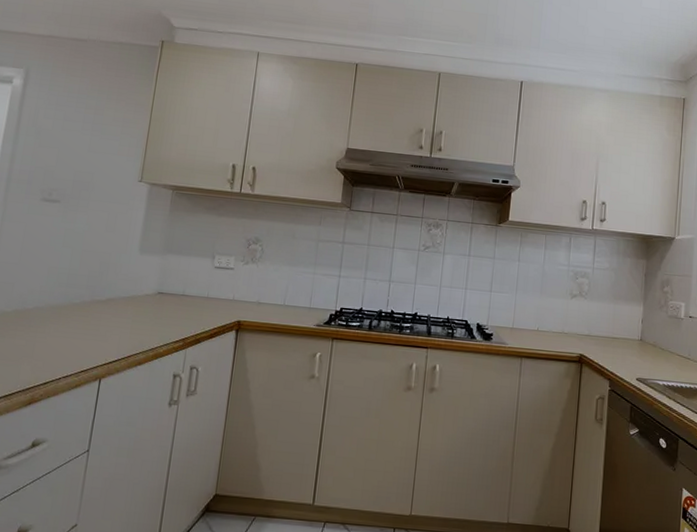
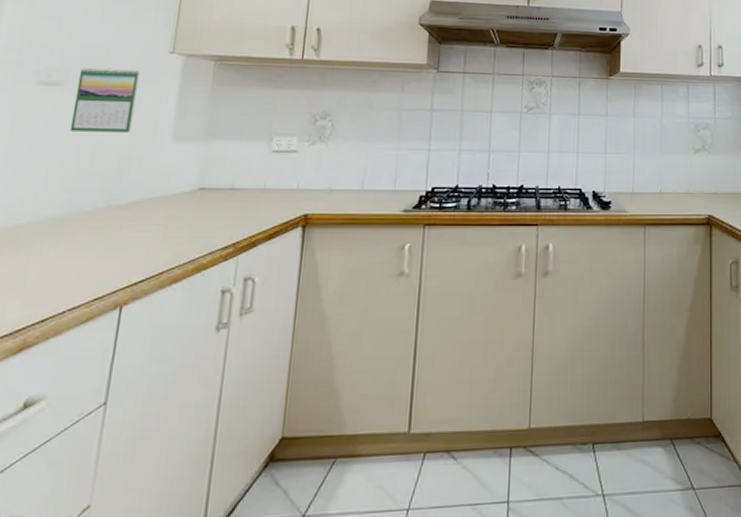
calendar: none [64,190,117,244] -> present [69,68,141,132]

